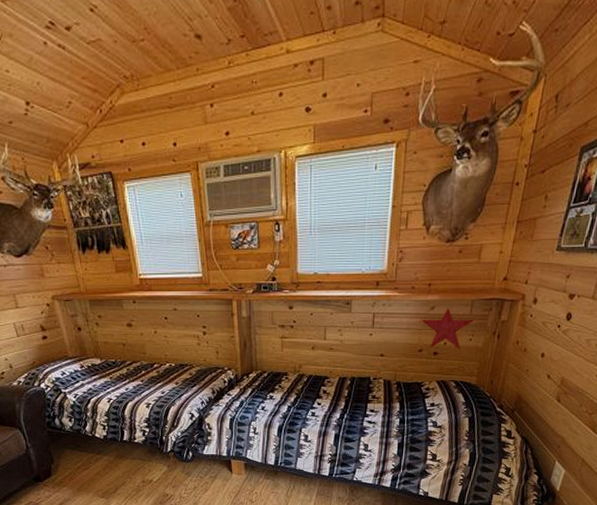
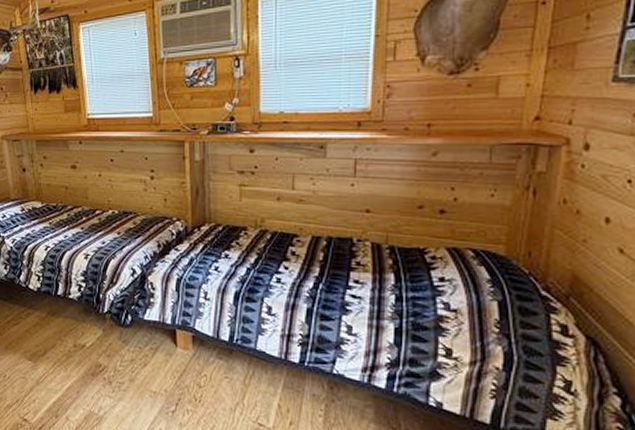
decorative star: present [421,308,475,350] -> none [420,154,497,208]

